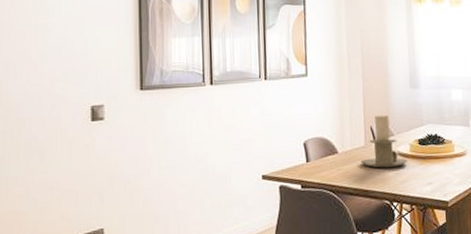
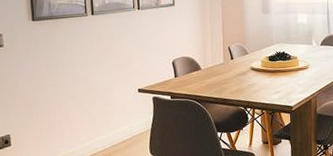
candle holder: present [360,114,408,168] -> none [220,36,260,81]

